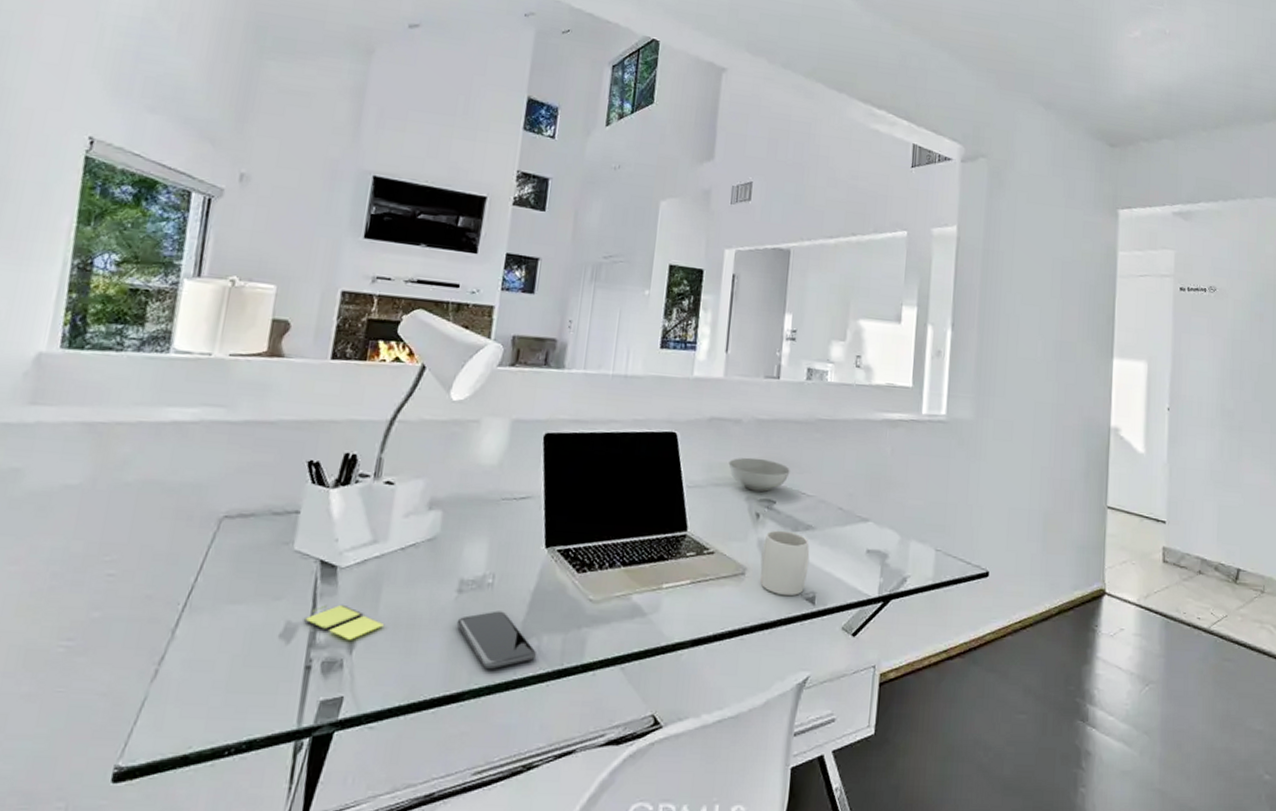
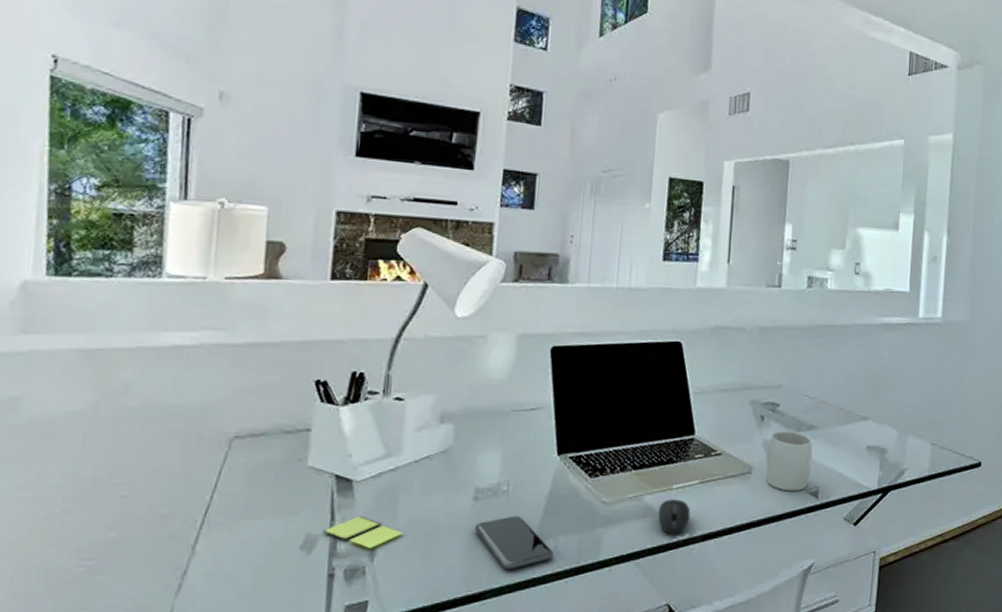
computer mouse: none [646,599,681,638] -> present [658,499,691,534]
bowl: present [728,457,790,492] -> none [733,363,793,395]

